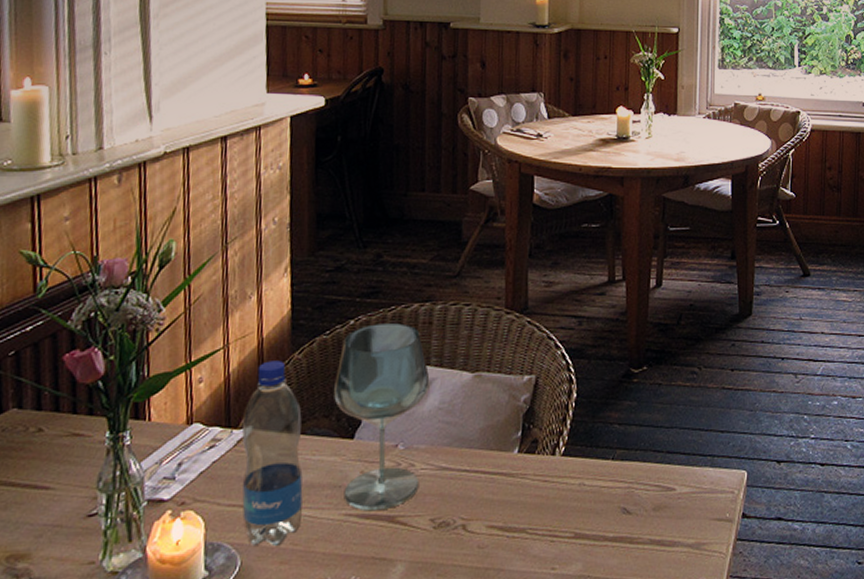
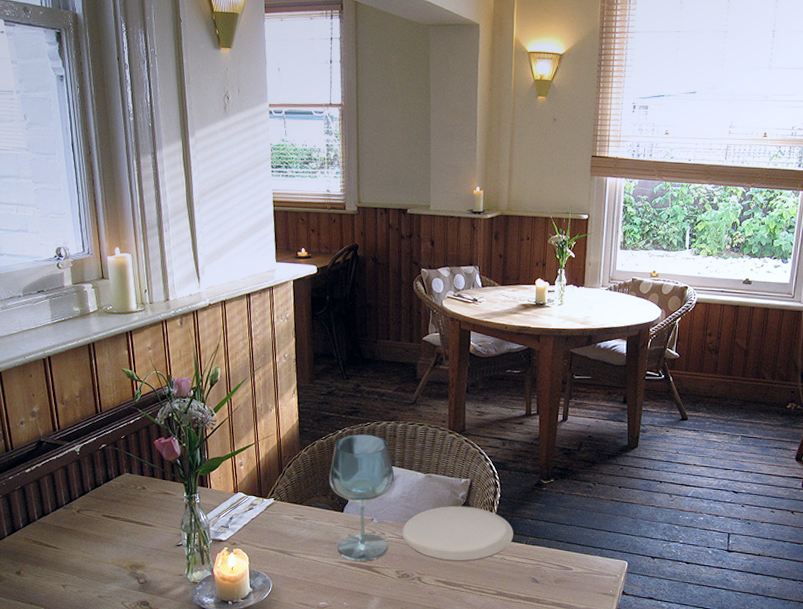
bottle: present [241,361,303,547] -> none [269,454,311,578]
plate: none [439,413,596,497] -> present [402,505,514,562]

